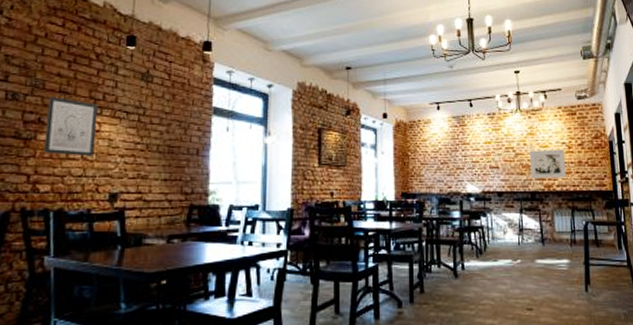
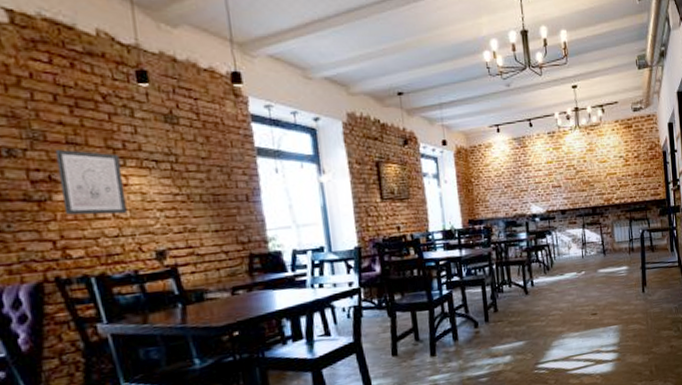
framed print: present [530,149,567,178] -> none [589,163,624,194]

